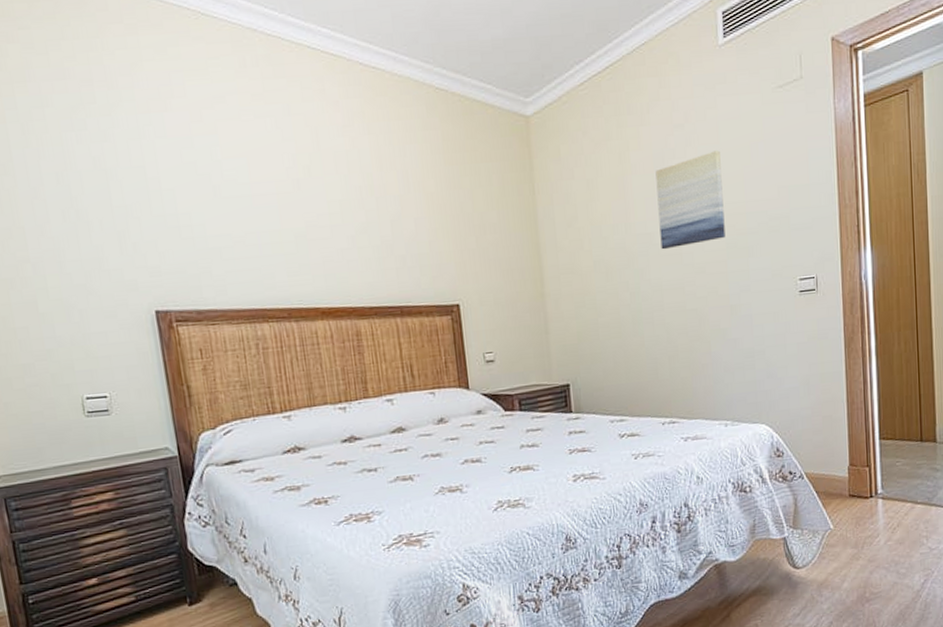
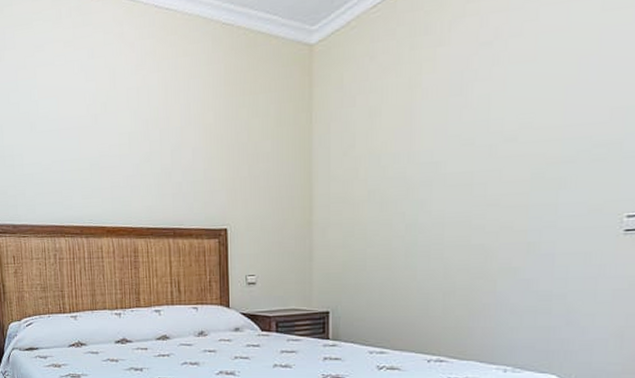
wall art: present [655,150,725,250] -> none [448,68,536,180]

